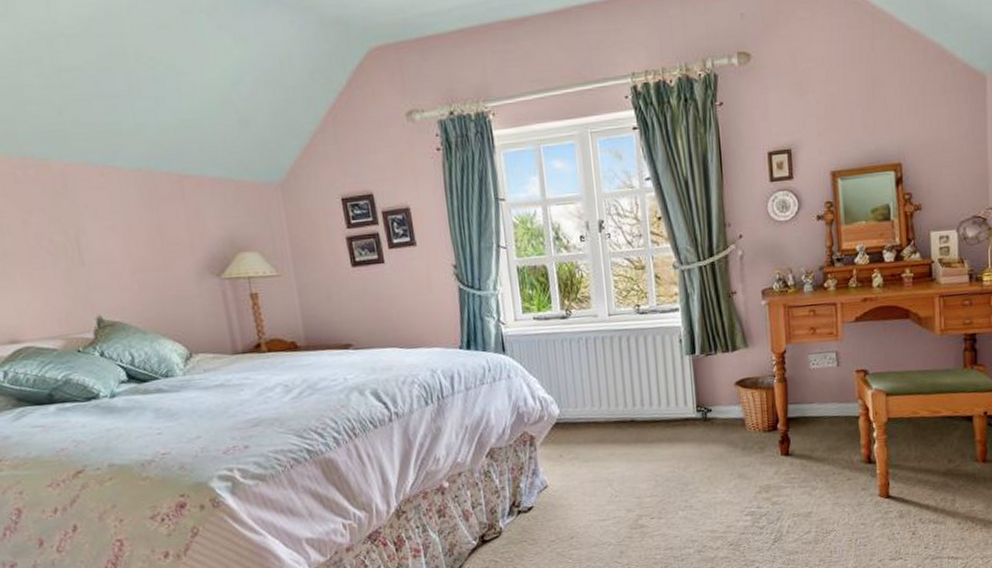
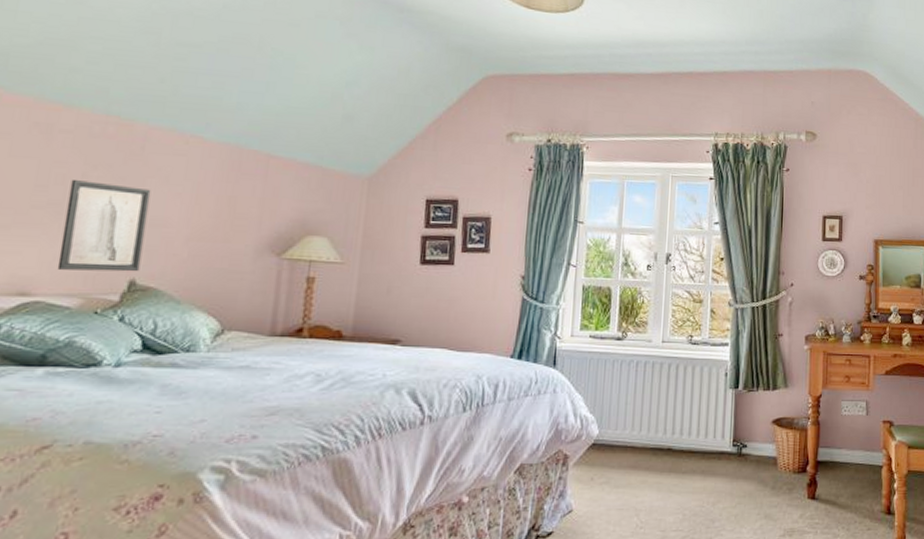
wall art: none [15,227,102,316] -> present [57,180,151,272]

